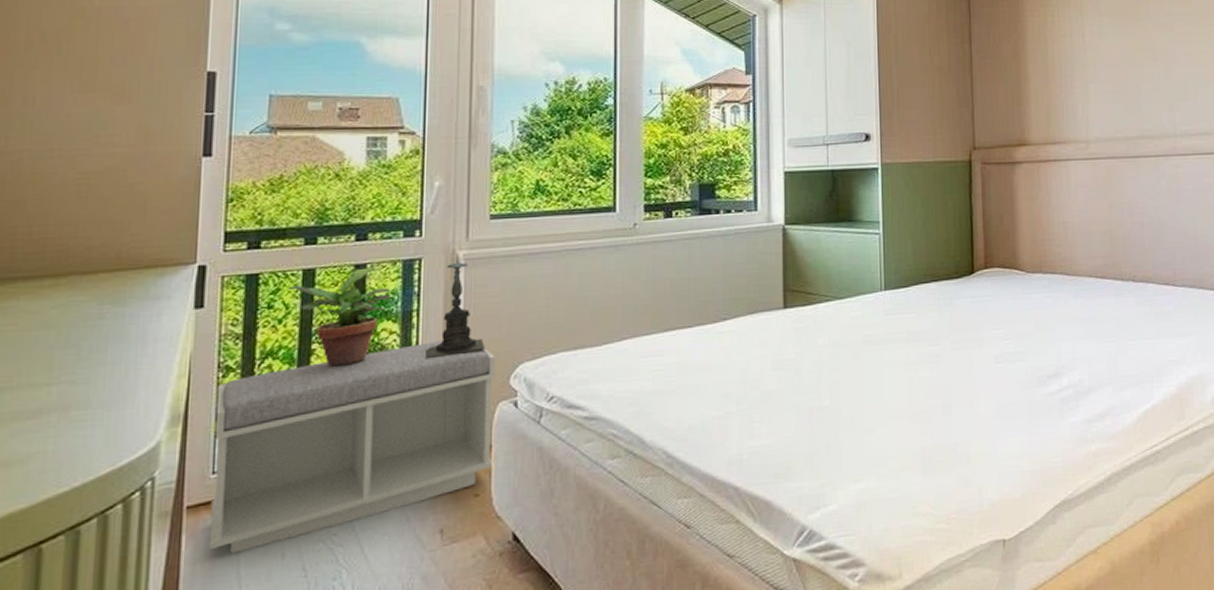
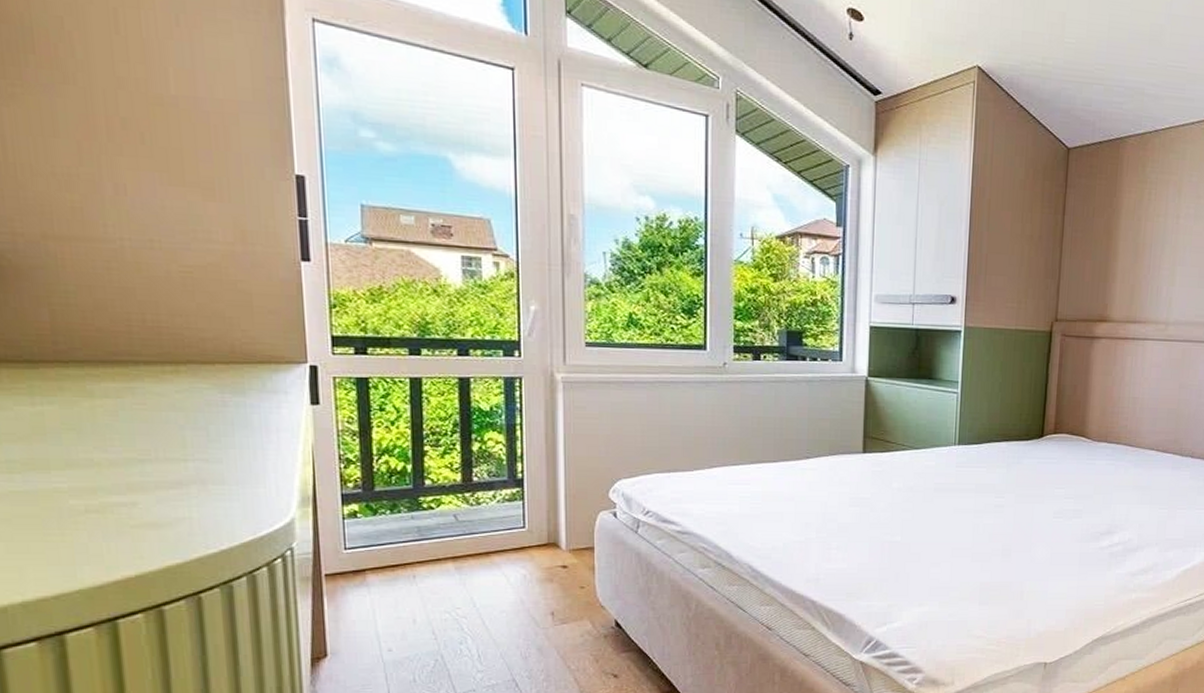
bench: present [208,341,495,554] -> none [340,454,596,616]
potted plant: present [288,267,391,367] -> none [397,381,495,468]
candle holder: present [424,253,486,359] -> none [529,375,586,469]

